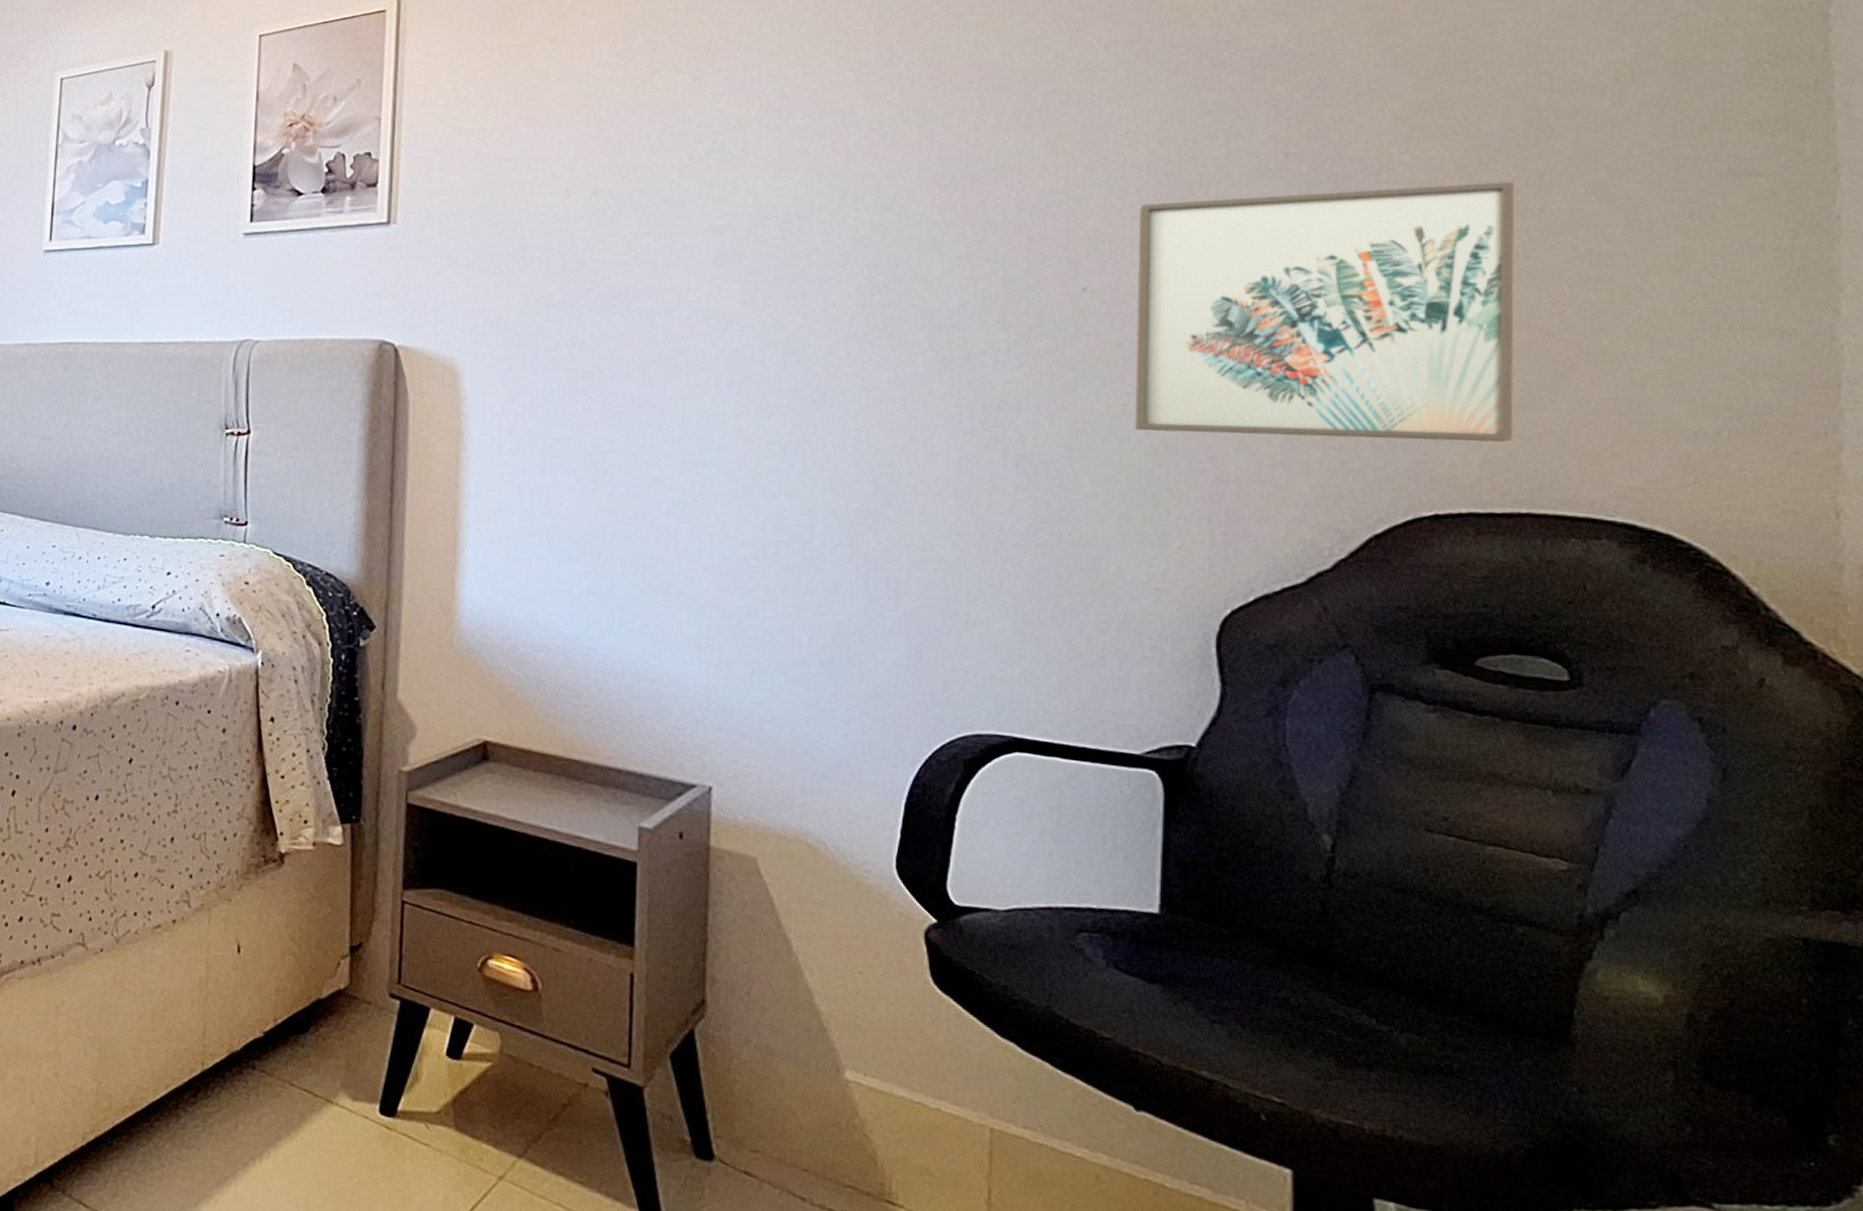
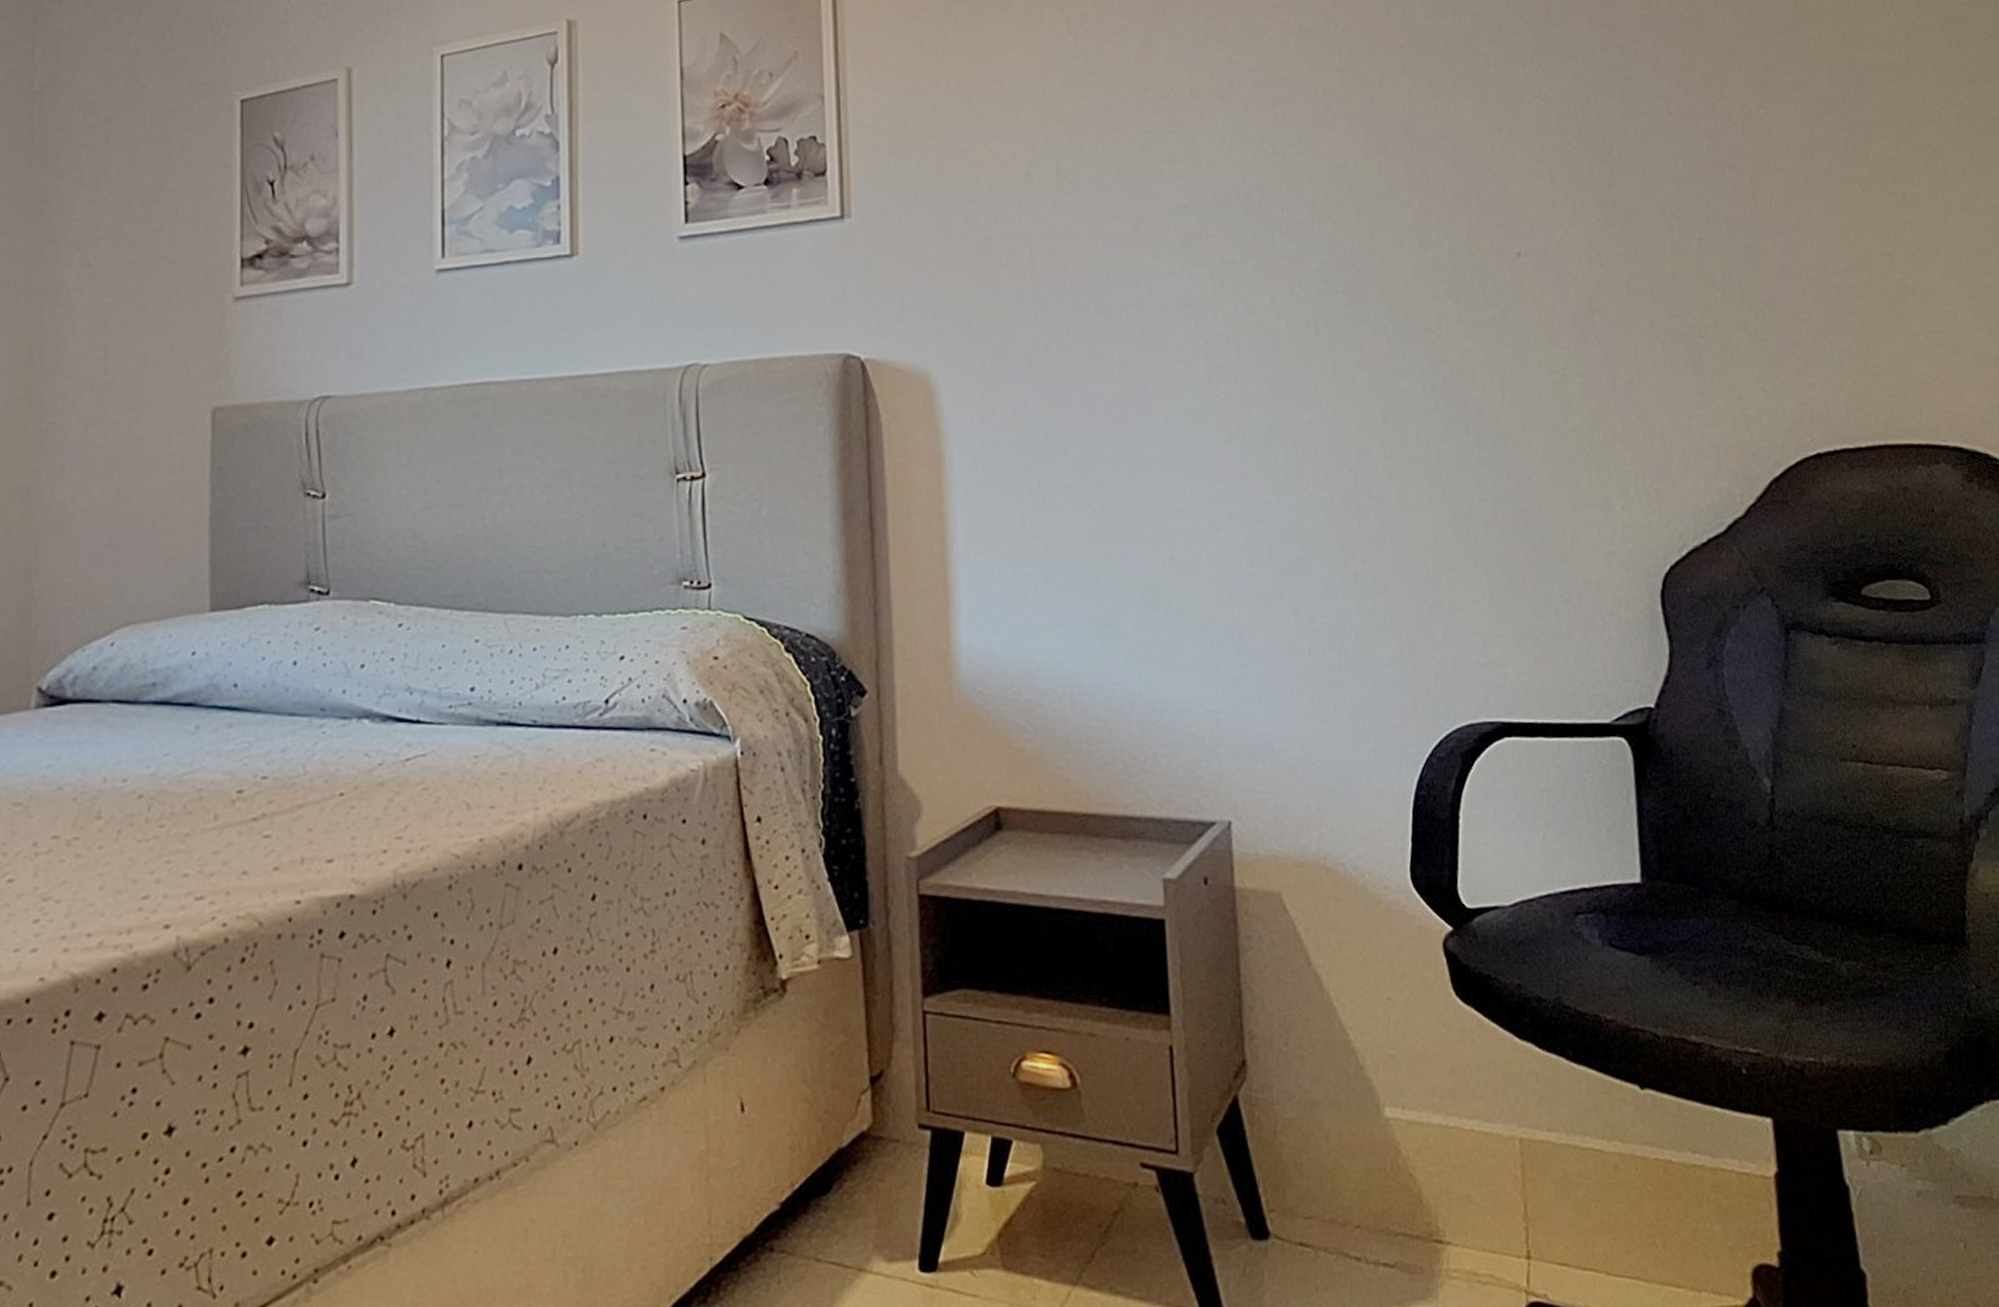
wall art: present [1134,181,1514,443] -> none [1557,132,1867,394]

